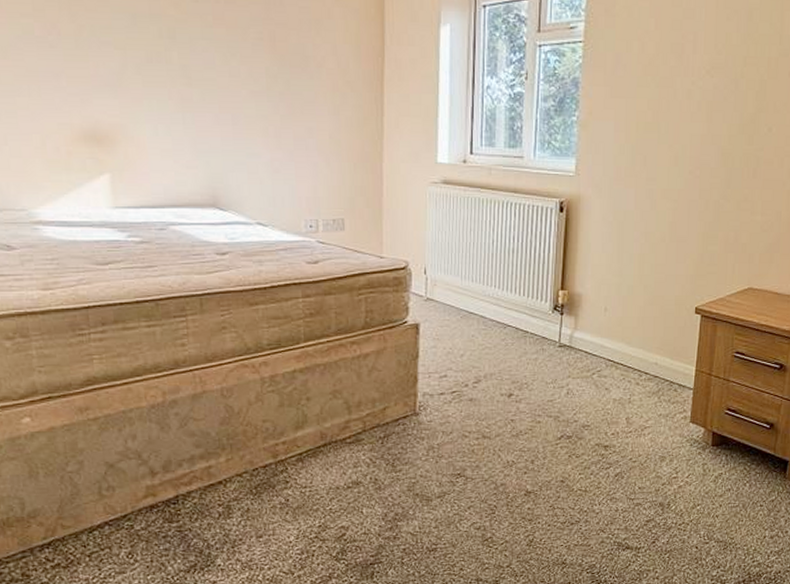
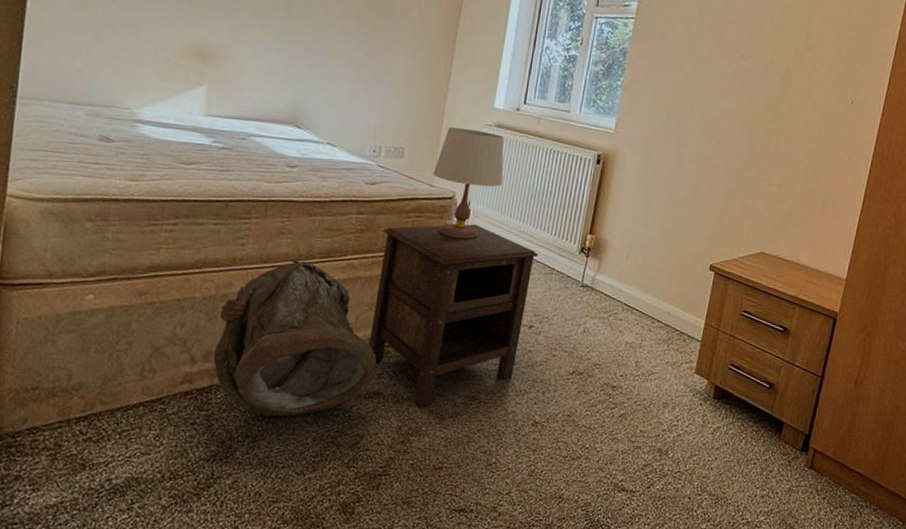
bag: none [172,355,351,521] -> present [213,260,377,417]
nightstand: none [335,294,508,493] -> present [368,224,539,408]
table lamp: none [380,189,459,312] -> present [432,127,504,240]

